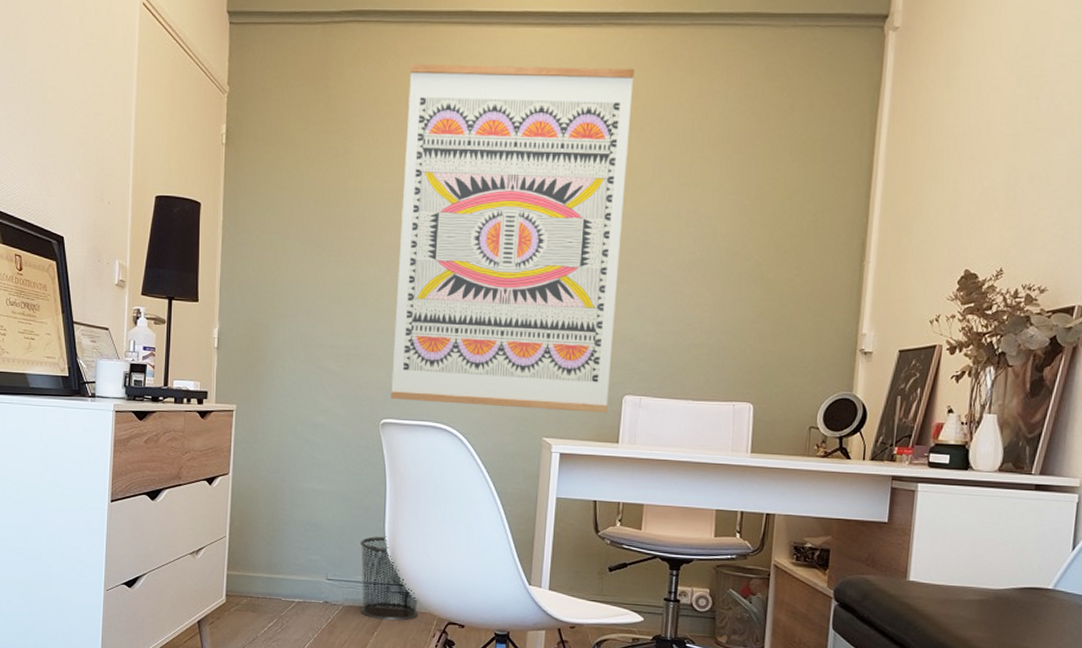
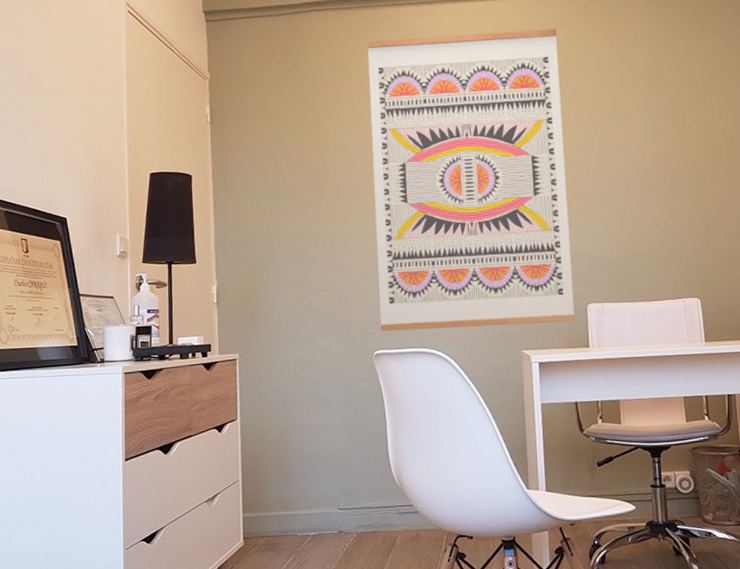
waste bin: present [359,536,419,621] -> none [366,460,429,542]

